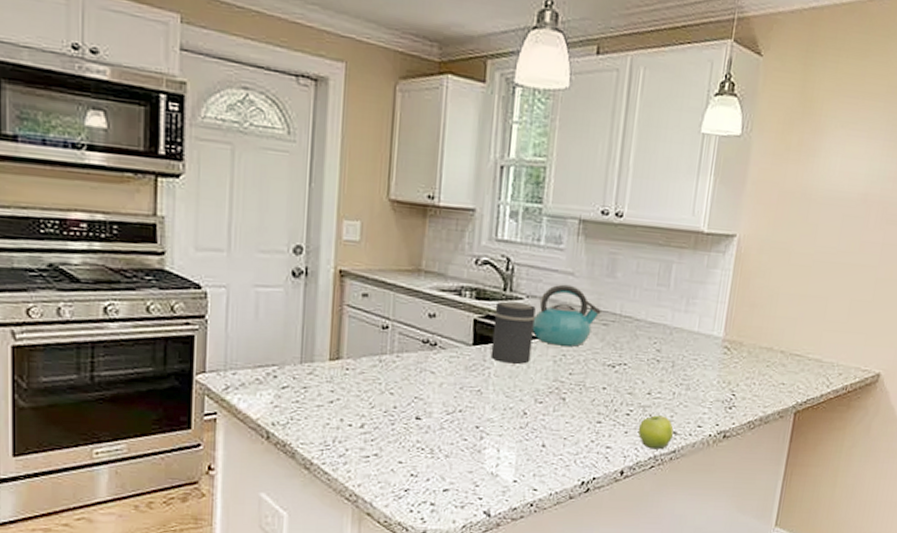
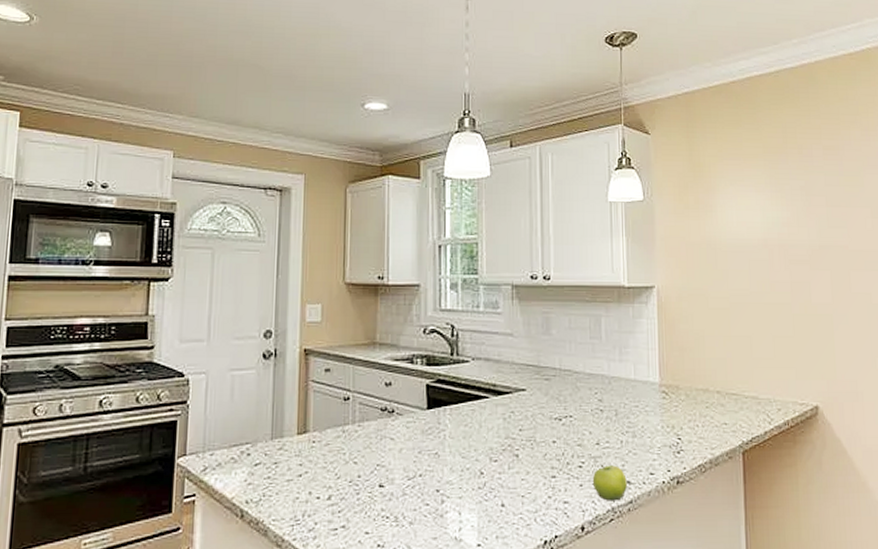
cylinder: present [490,301,536,364] -> none [444,365,482,424]
kettle: present [532,284,601,347] -> none [480,345,542,403]

